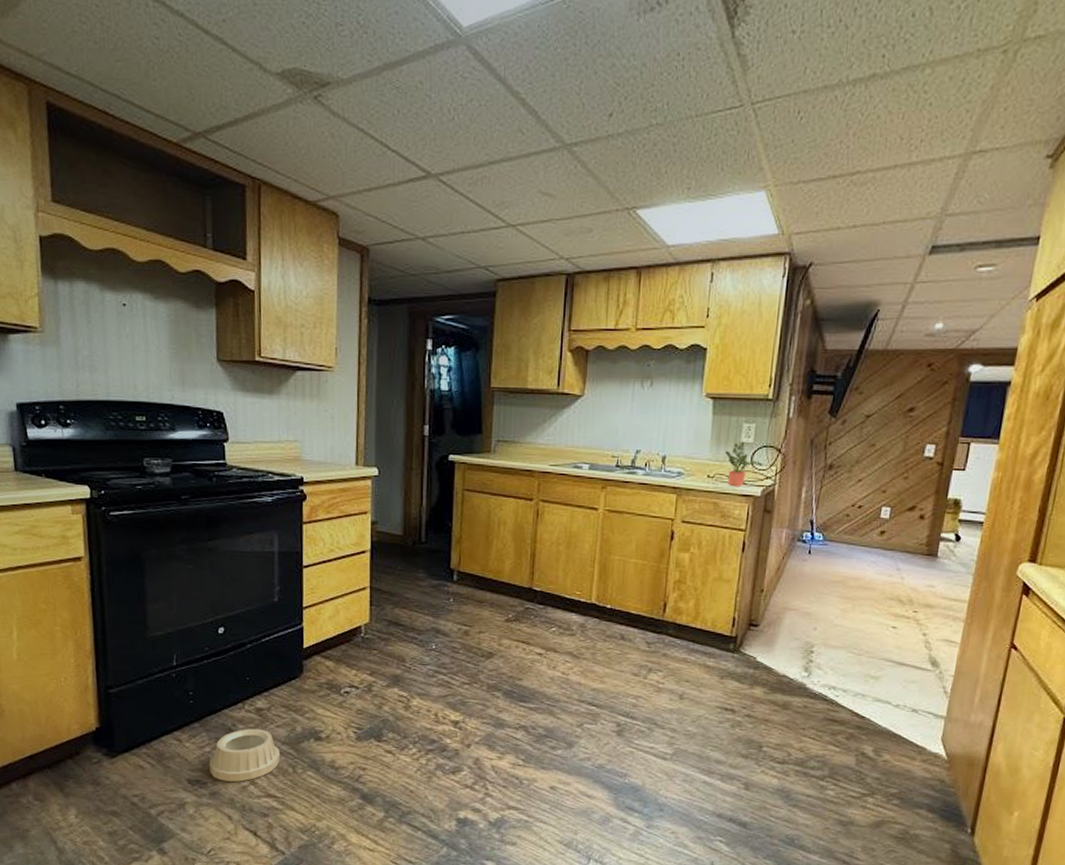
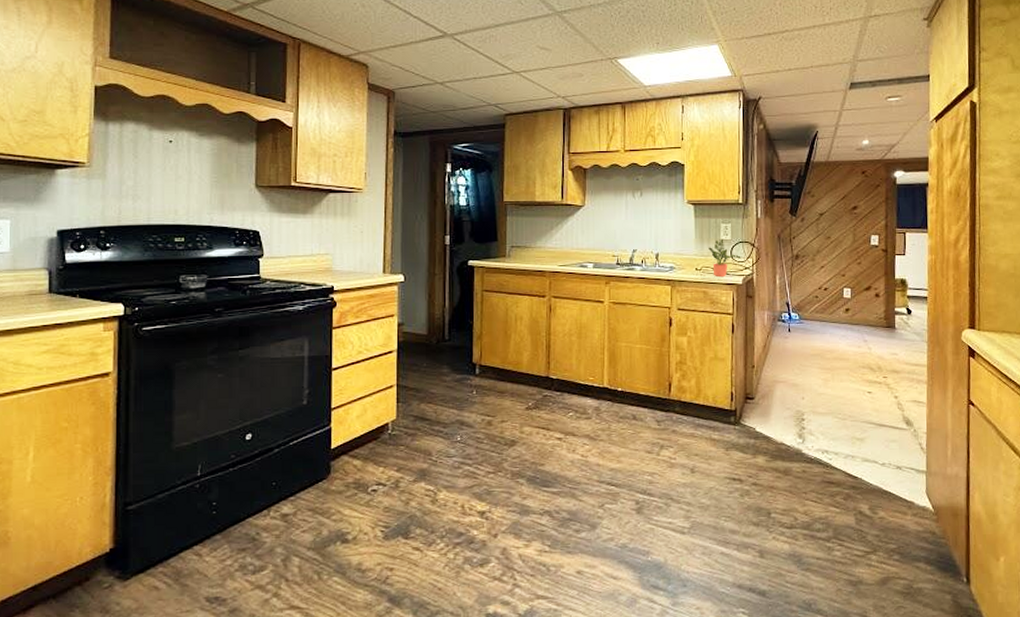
pet bowl: present [209,728,280,782] -> none [229,535,305,596]

